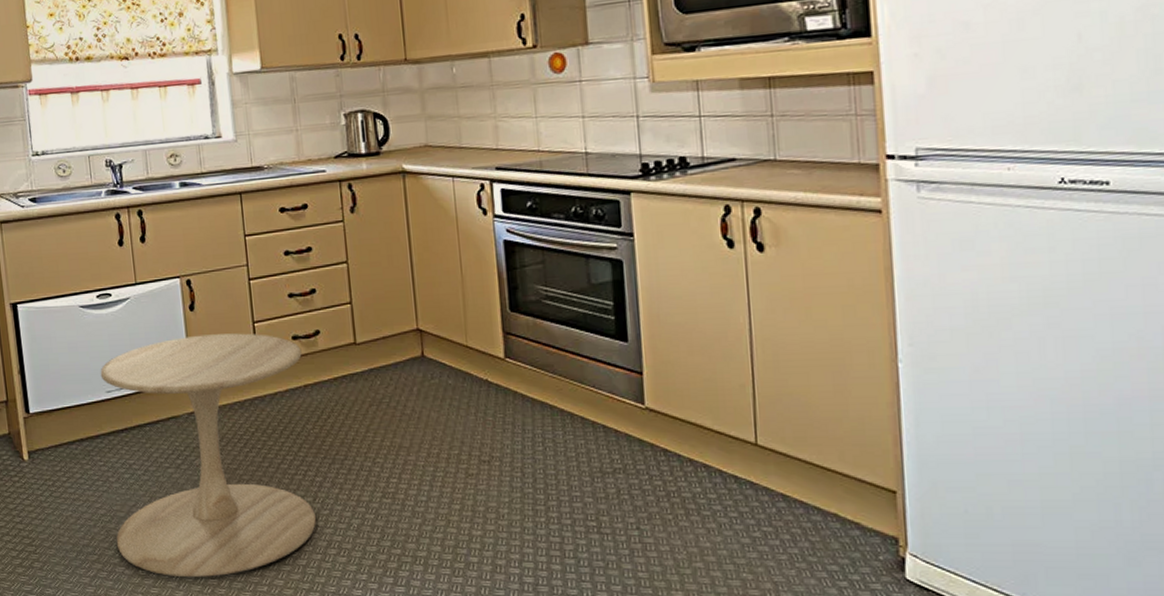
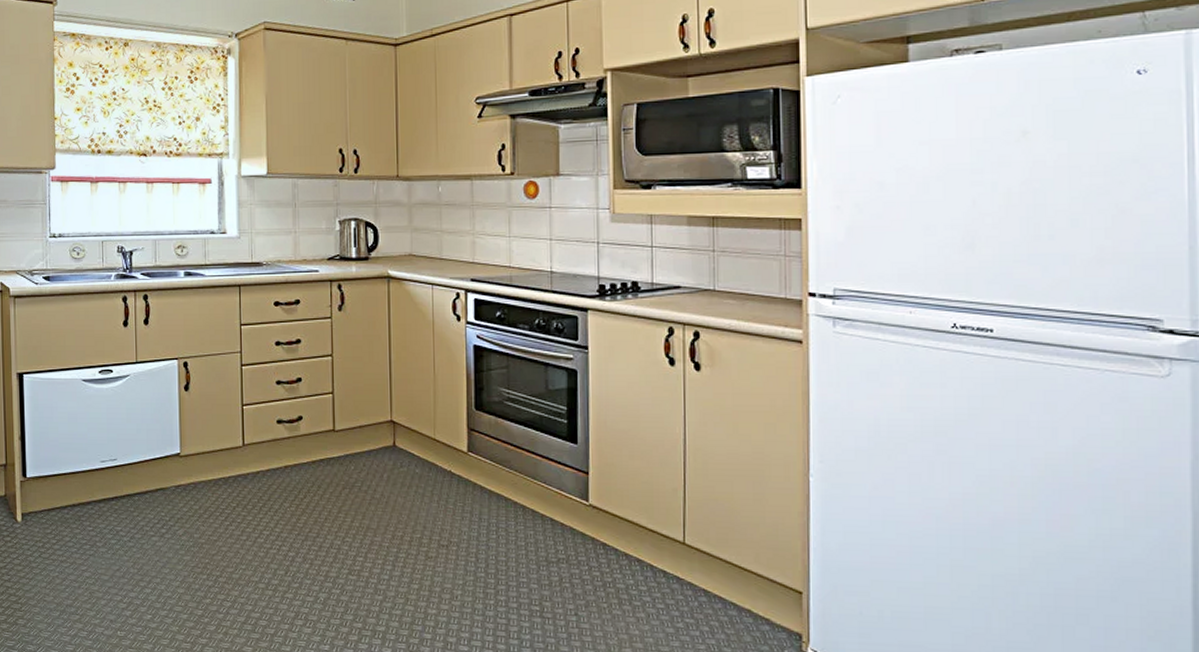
side table: present [100,333,316,577] -> none [96,414,286,641]

